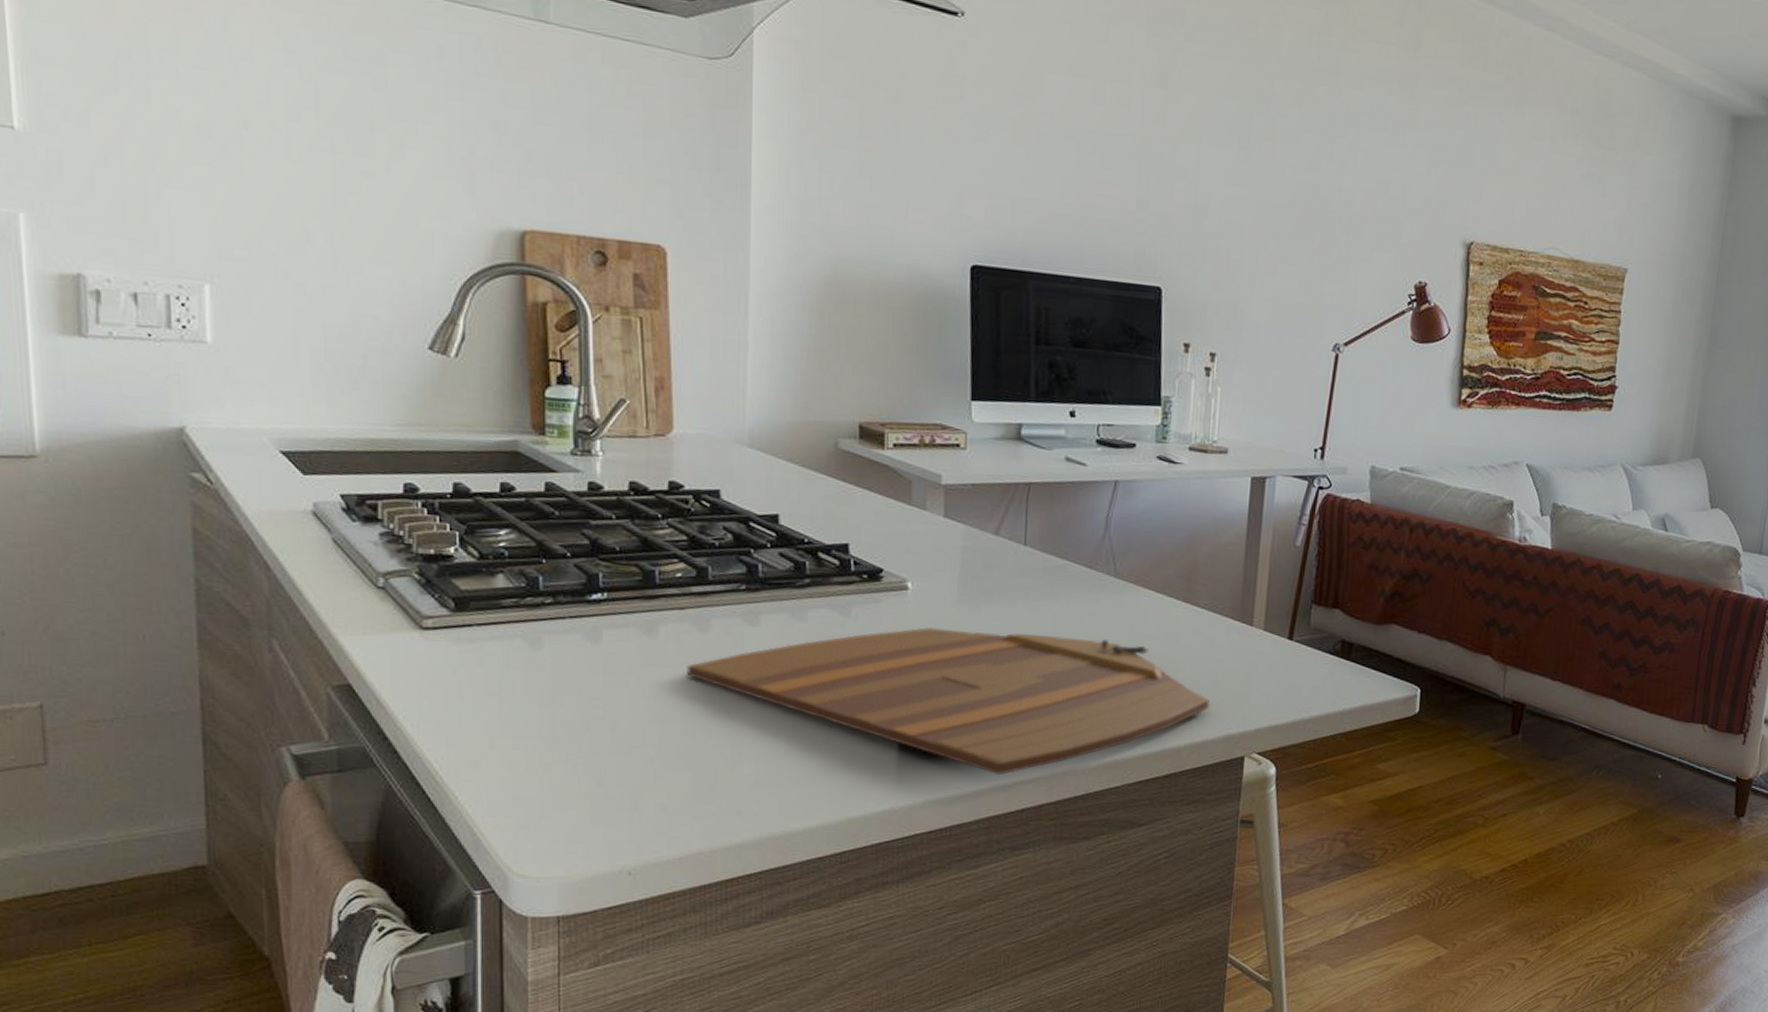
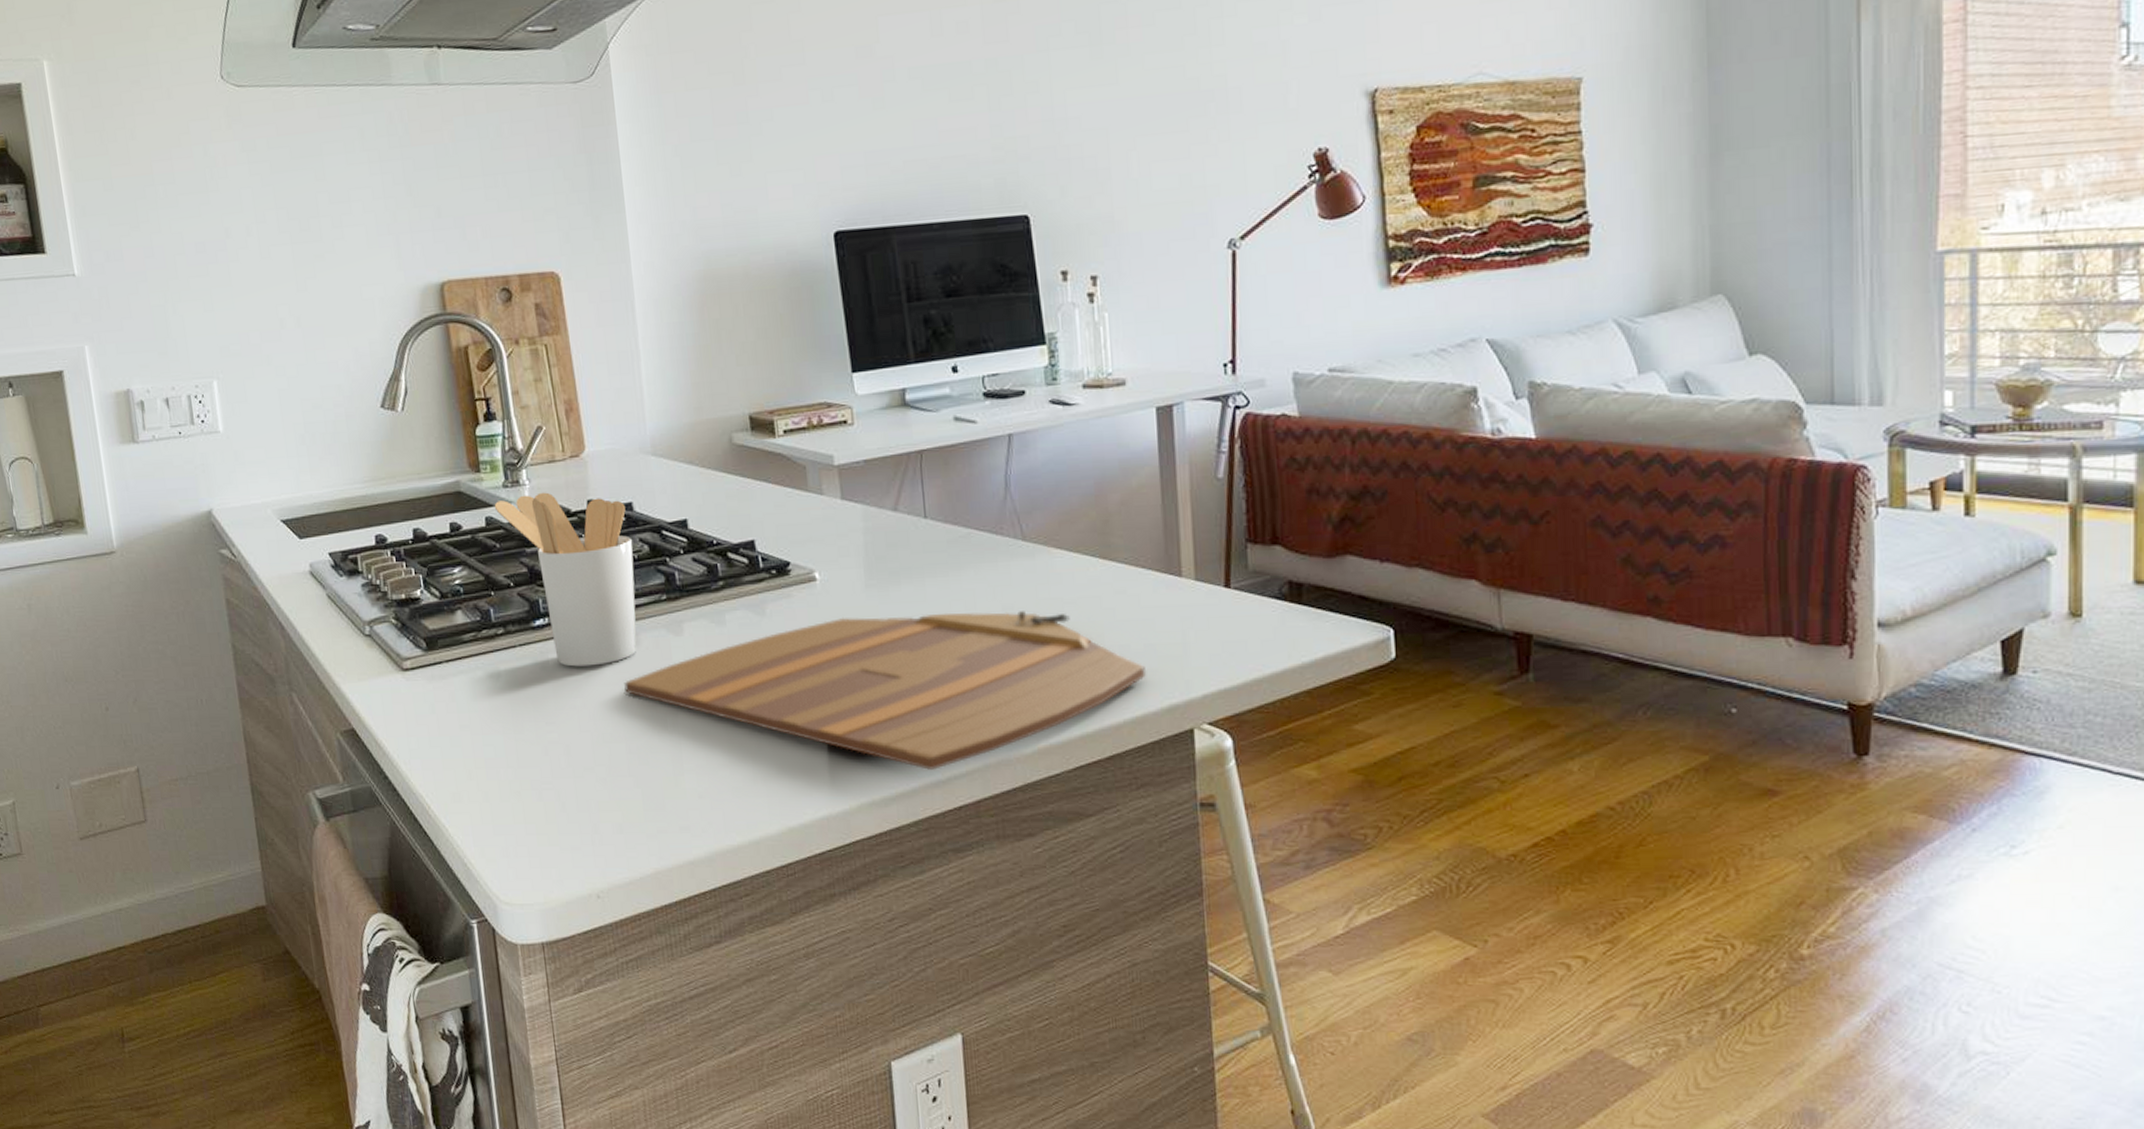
utensil holder: none [557,465,716,647] -> present [494,492,637,667]

